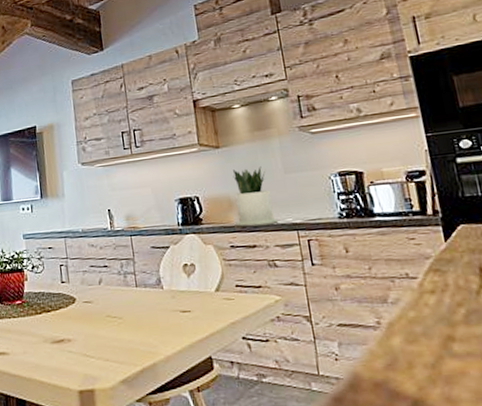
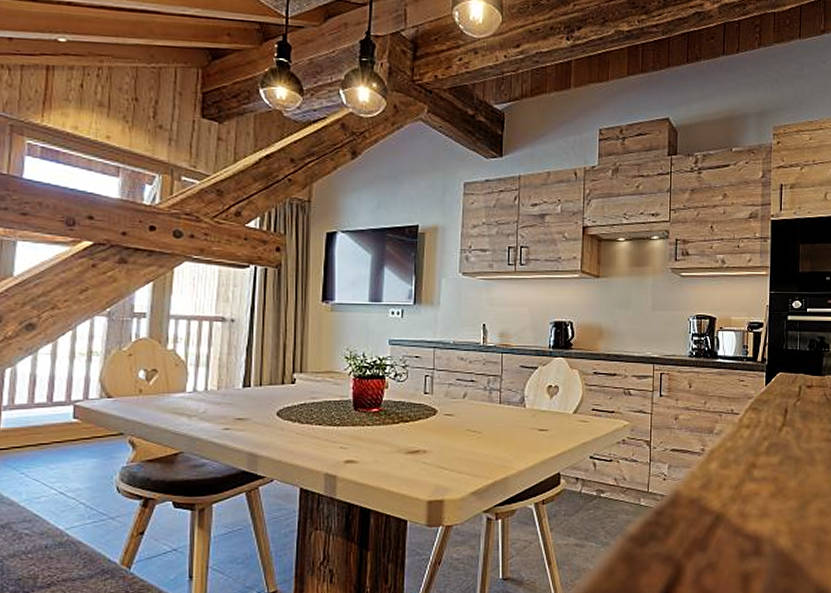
planter: present [232,166,279,228] -> none [602,300,640,358]

